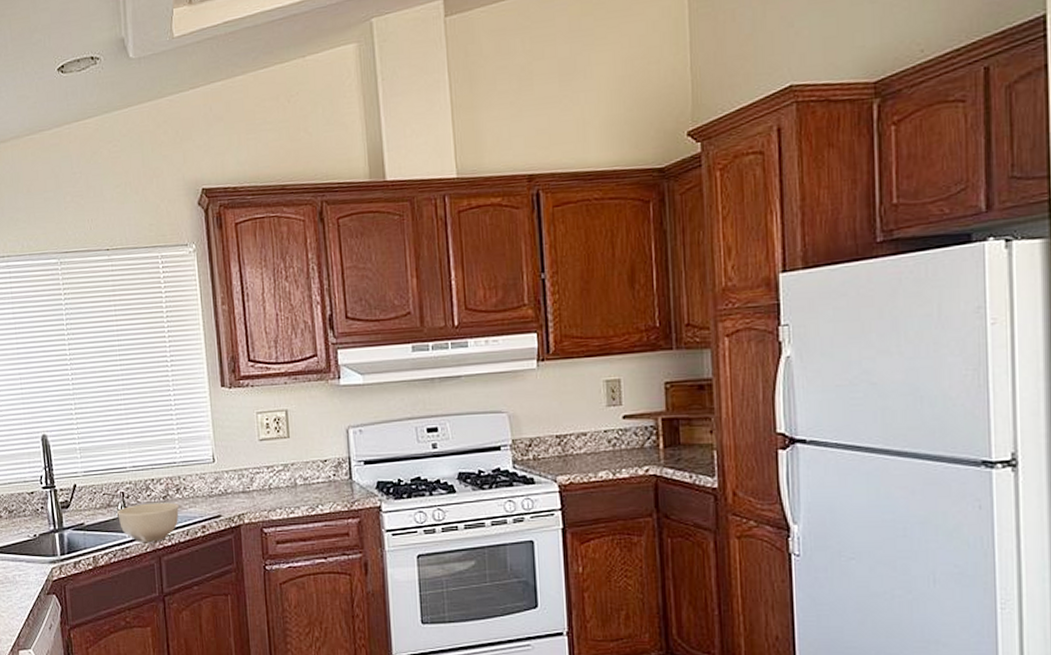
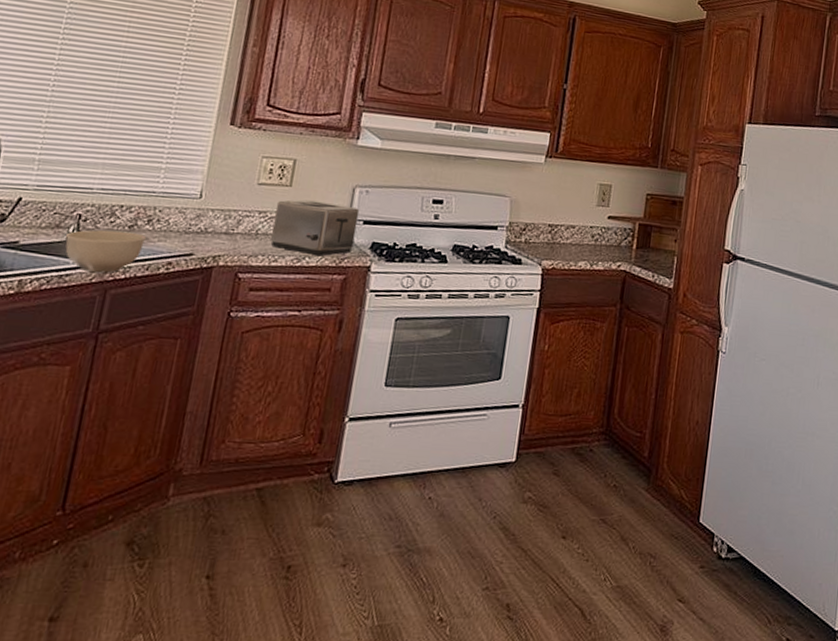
toaster: none [280,448,360,503] -> present [271,200,360,256]

